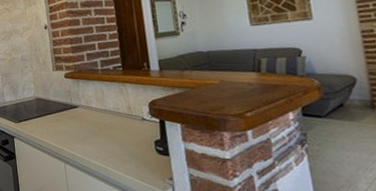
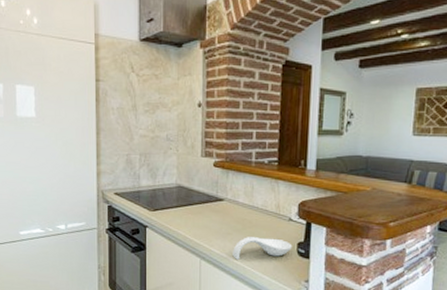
spoon rest: none [93,138,150,163] -> present [232,237,292,261]

